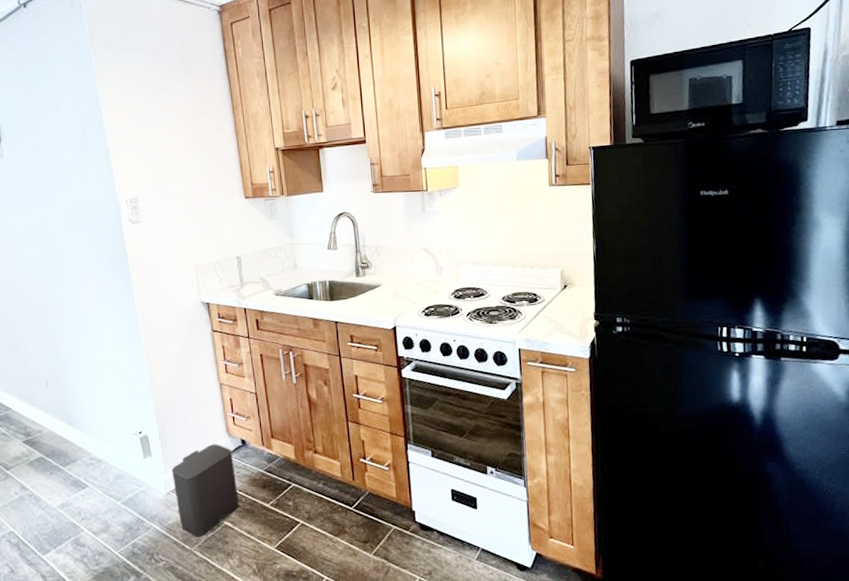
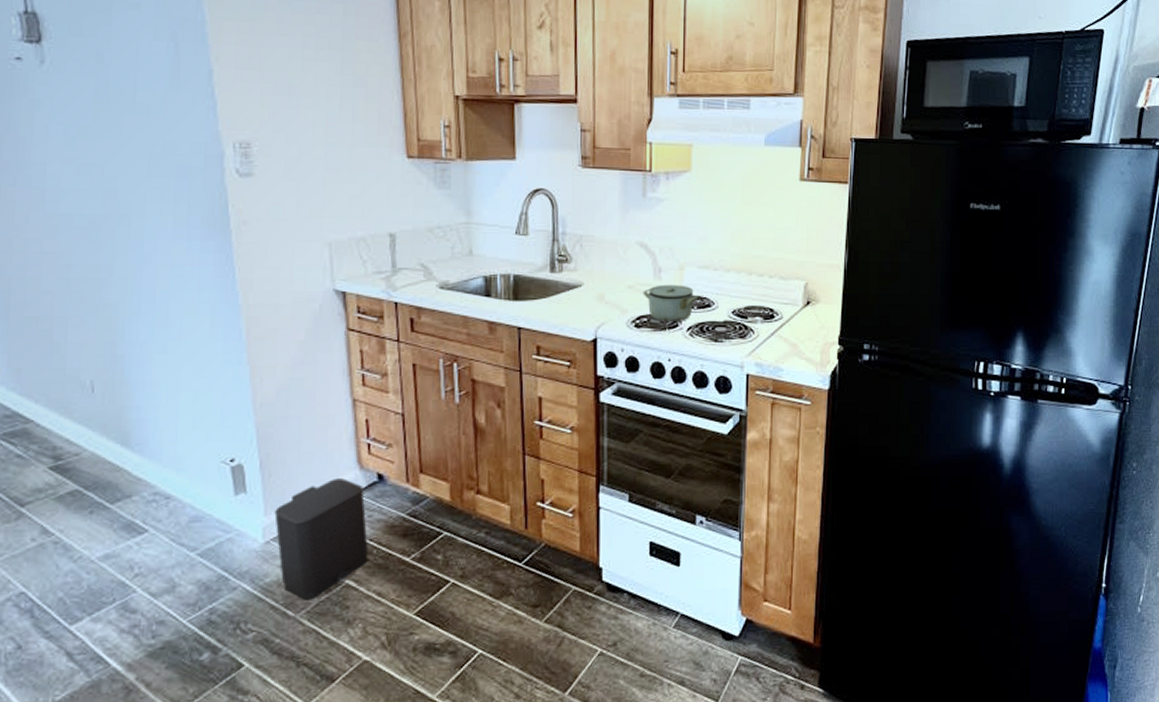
cooking pot: none [429,279,474,311] -> present [643,284,699,323]

